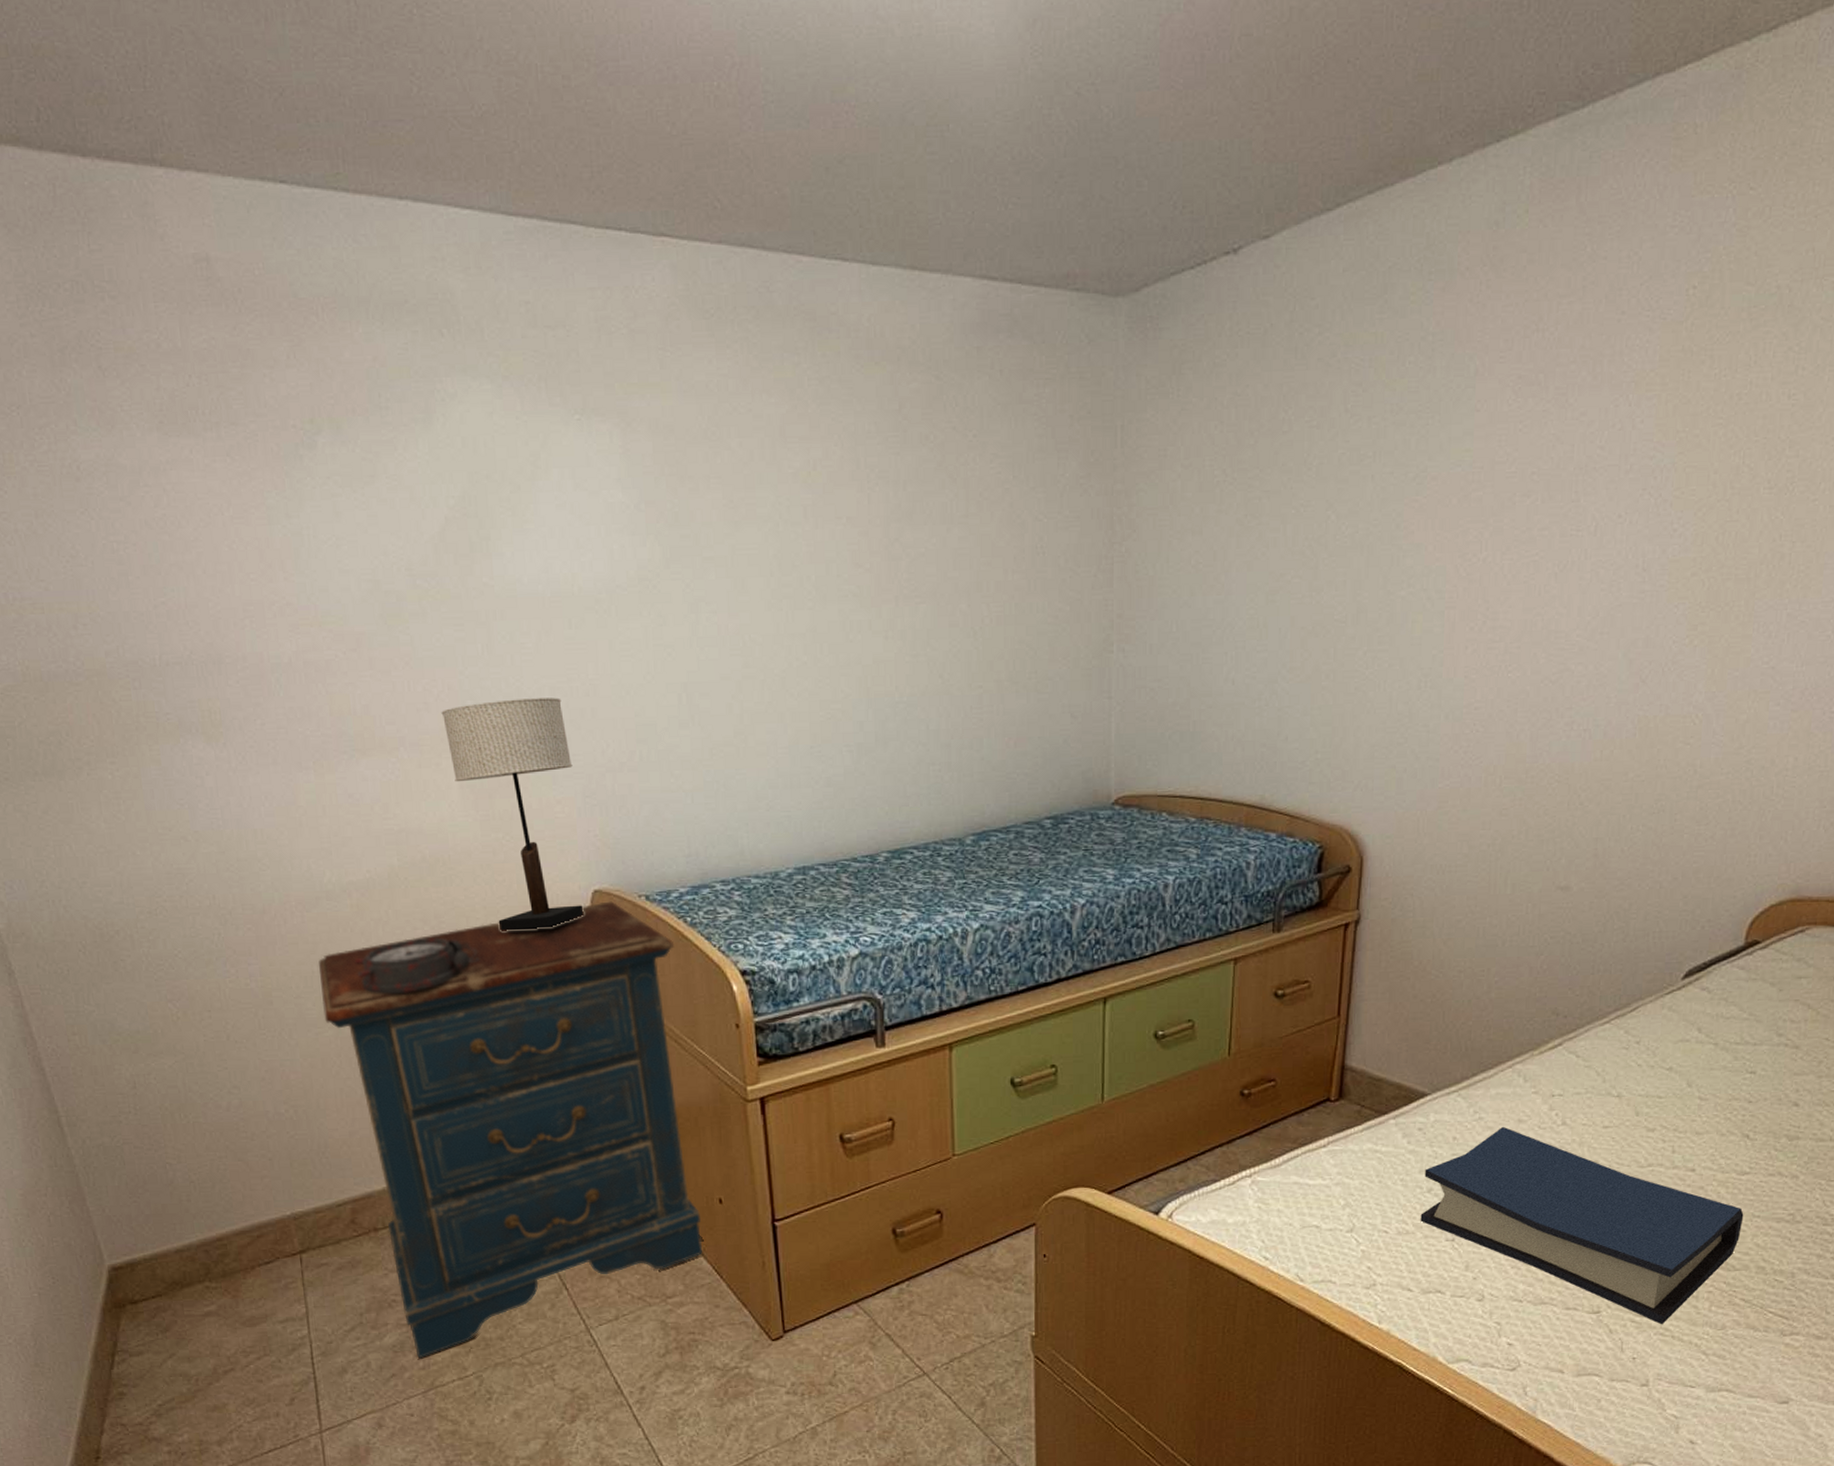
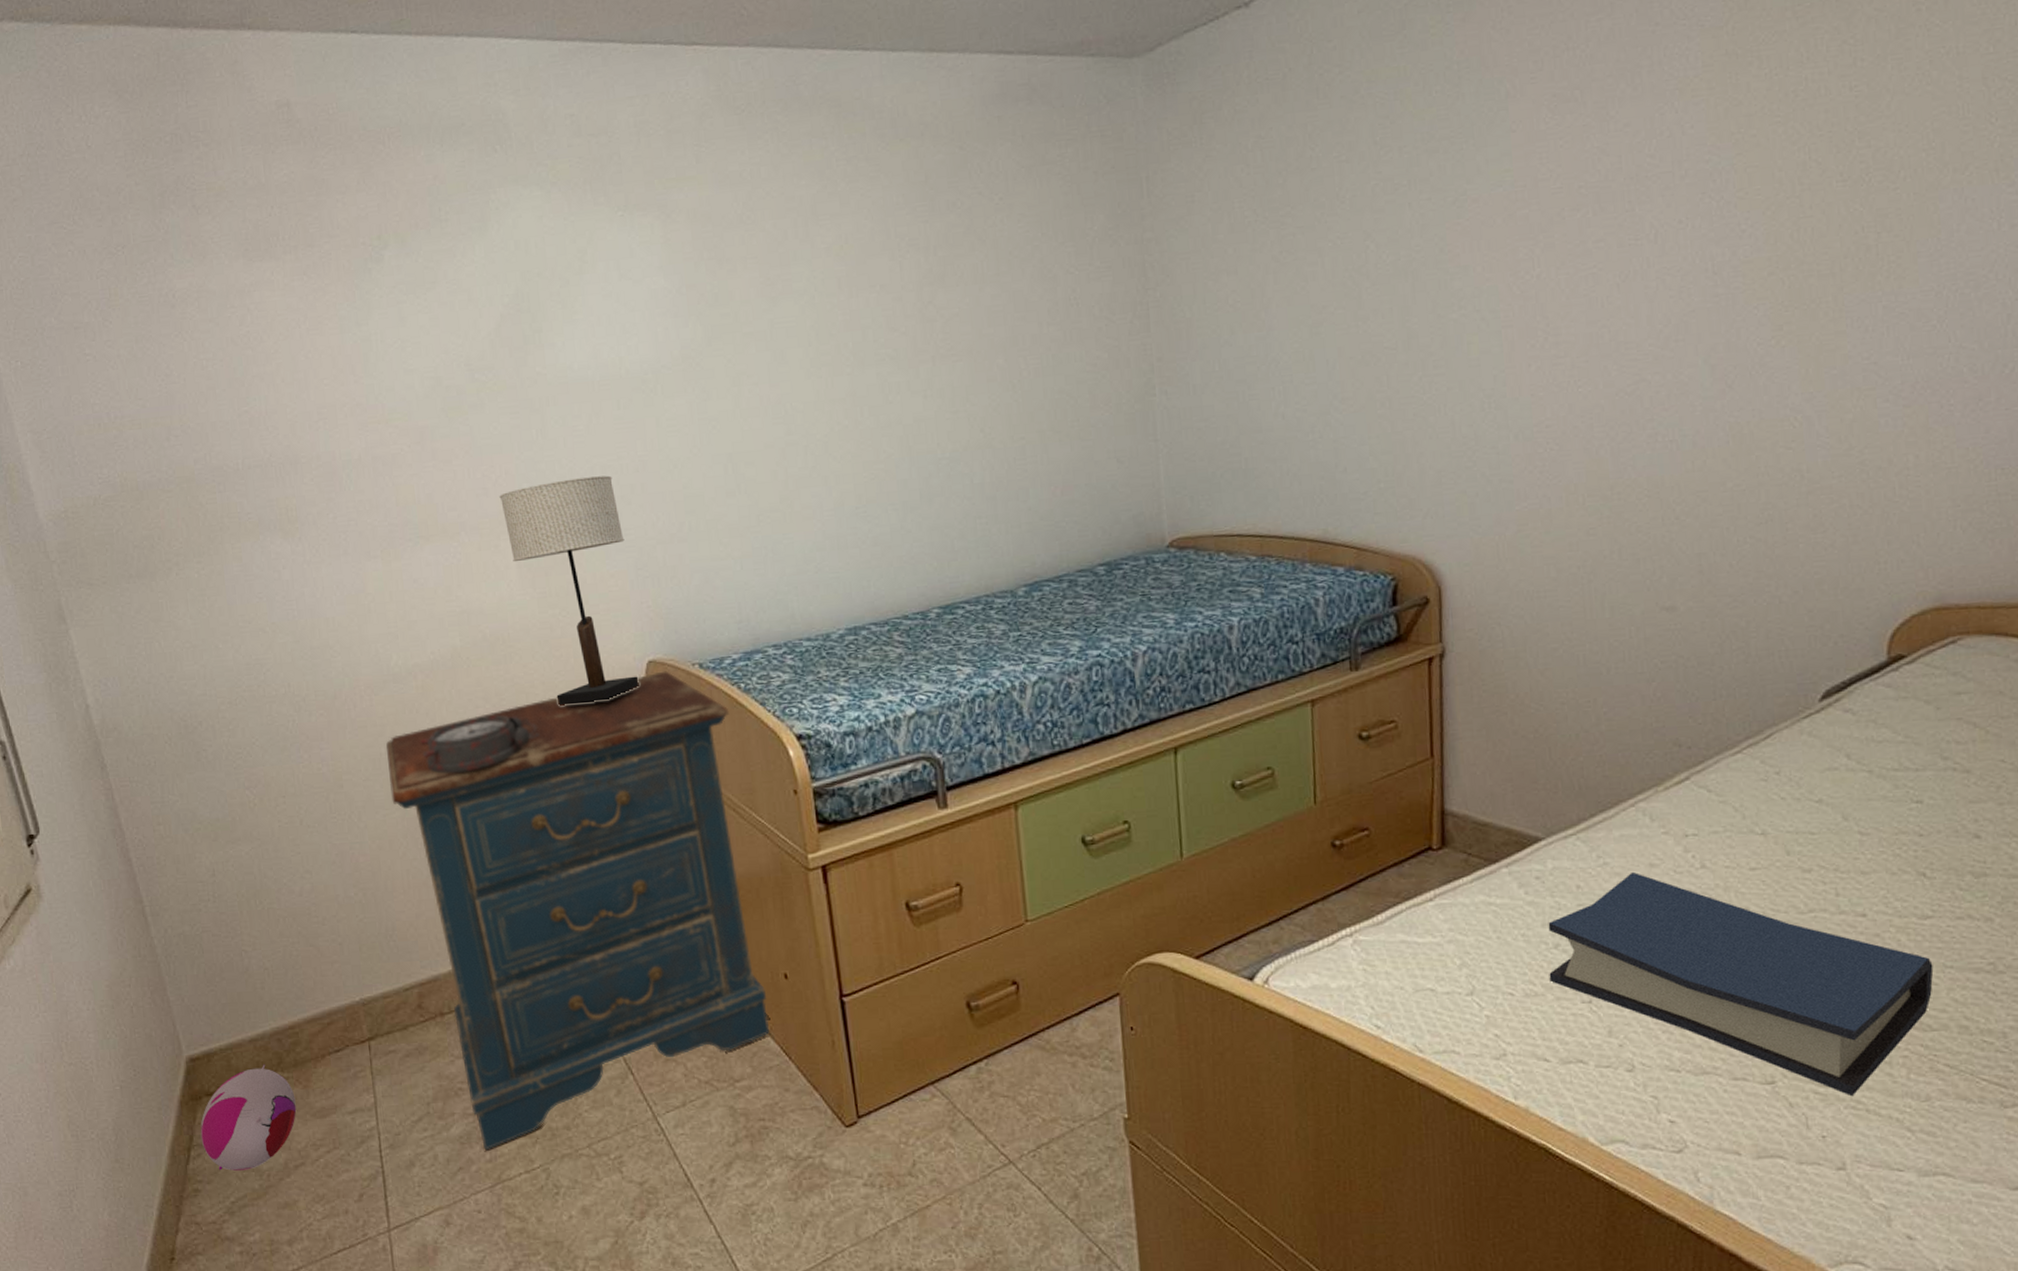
plush toy: none [124,1275,225,1375] -> present [200,1065,297,1171]

